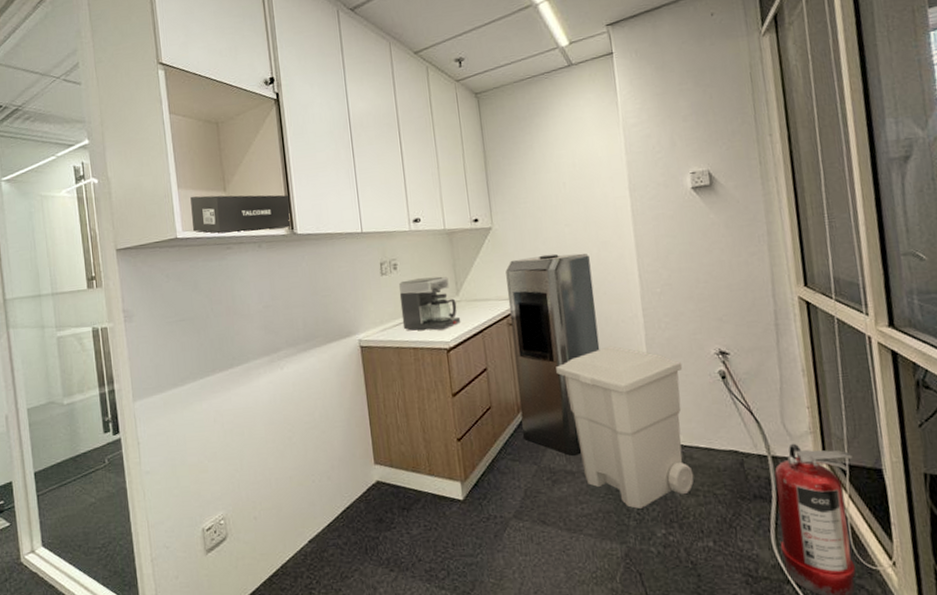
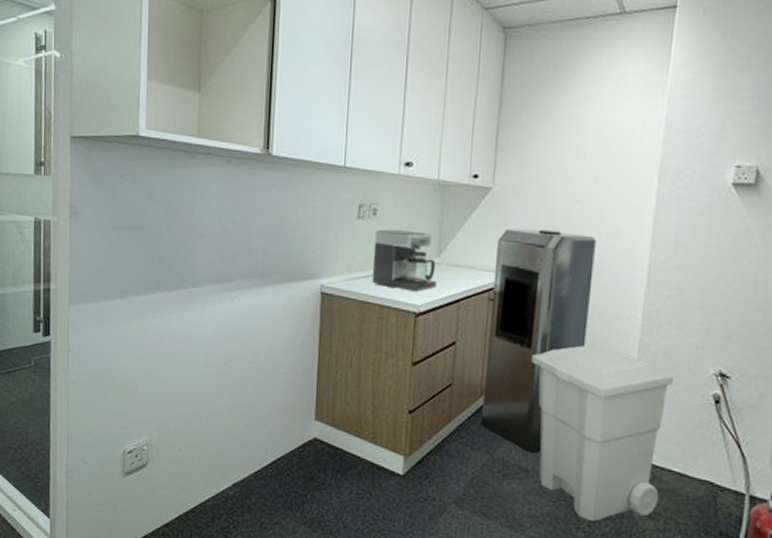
box: present [190,194,291,233] -> none [158,91,270,146]

